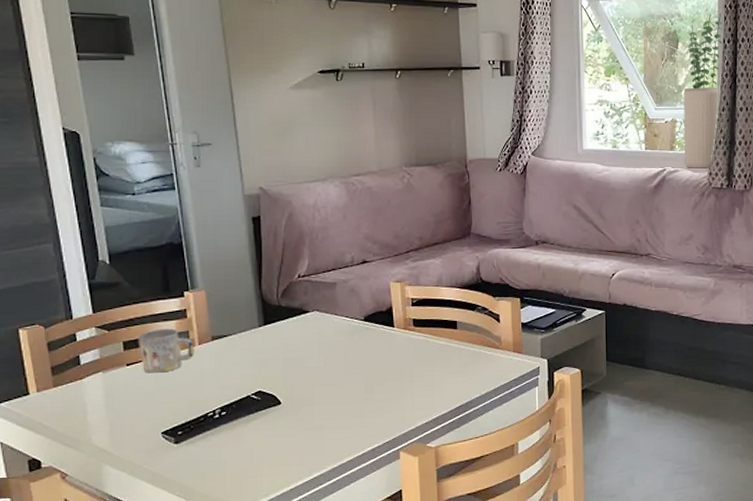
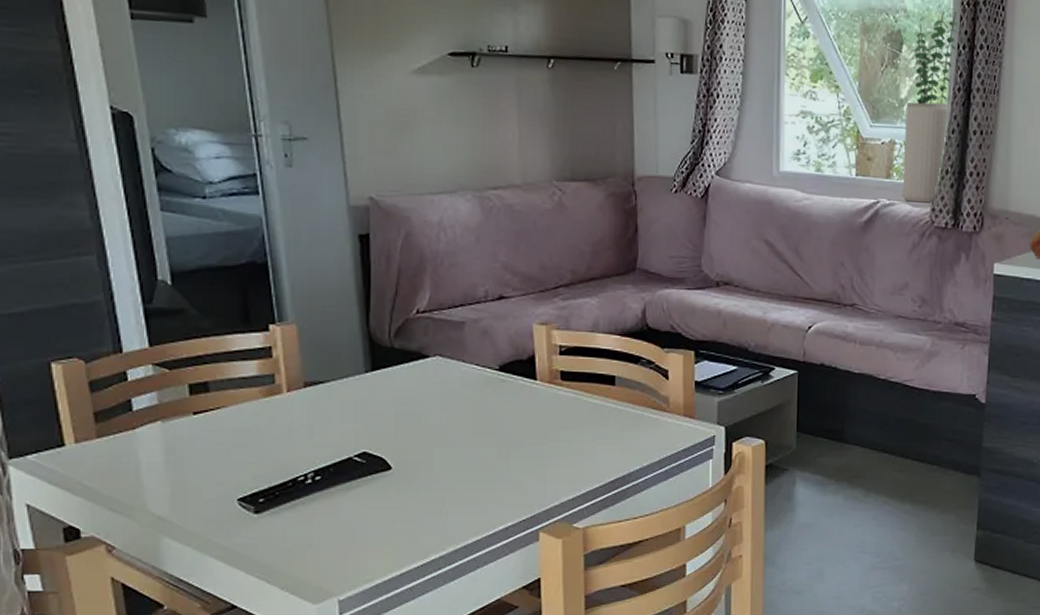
mug: present [139,328,194,373] -> none [209,369,281,425]

